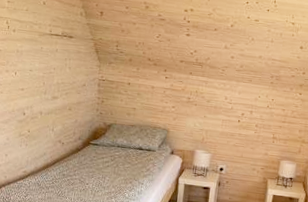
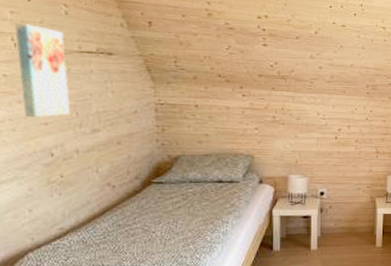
wall art: none [9,10,41,84] -> present [15,22,71,118]

